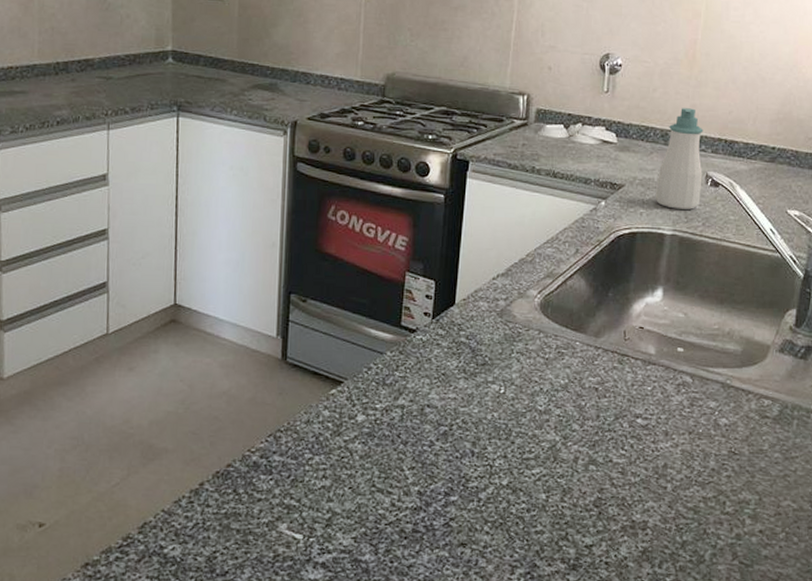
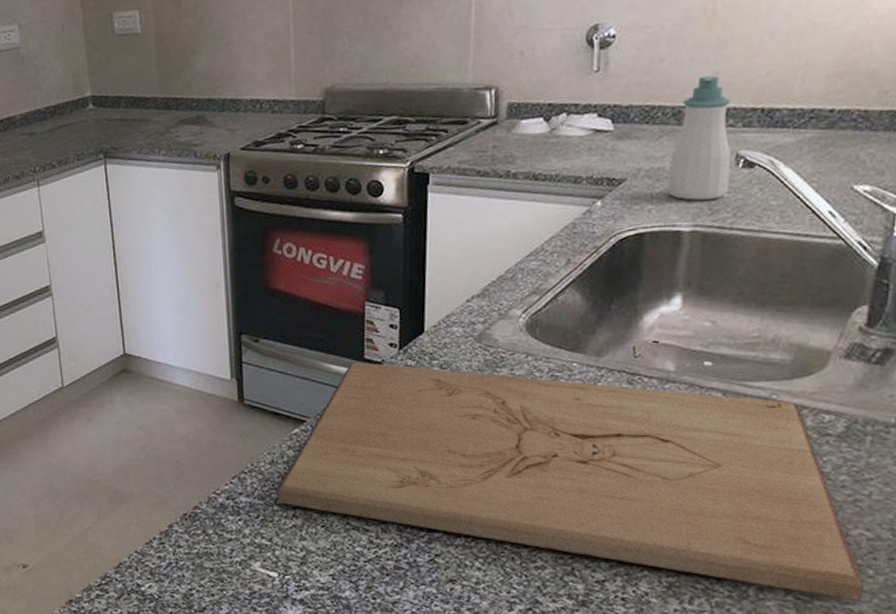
cutting board: none [308,328,790,565] -> present [276,362,863,600]

